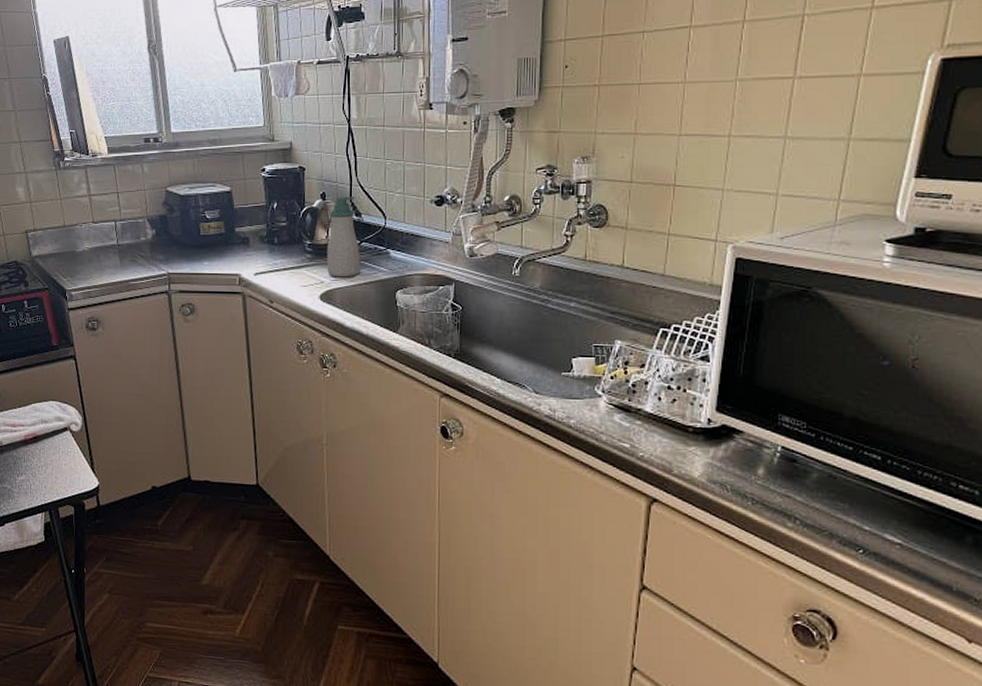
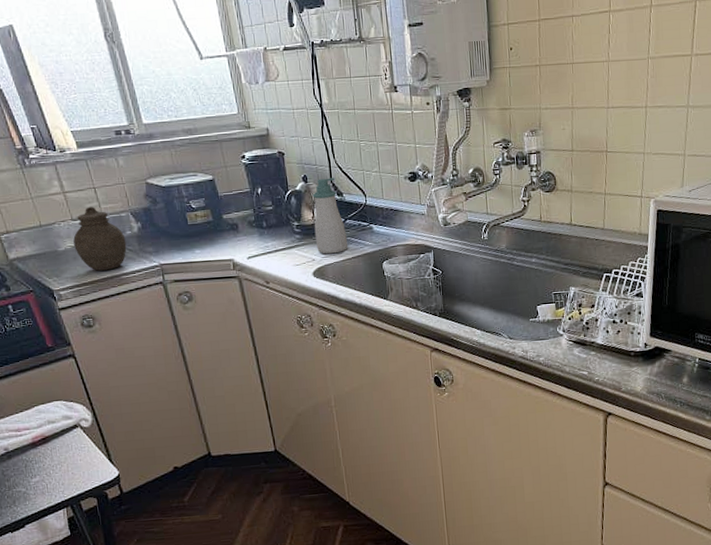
jar: none [91,211,139,275] -> present [73,207,127,271]

